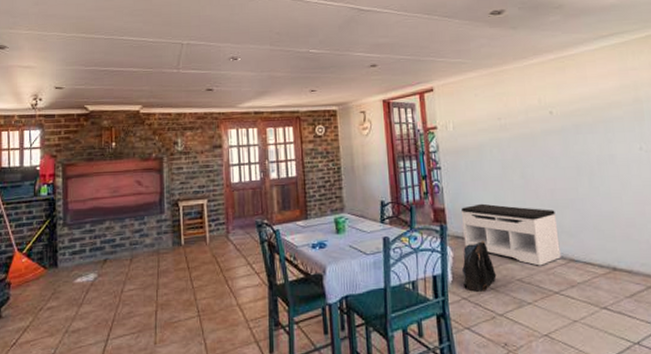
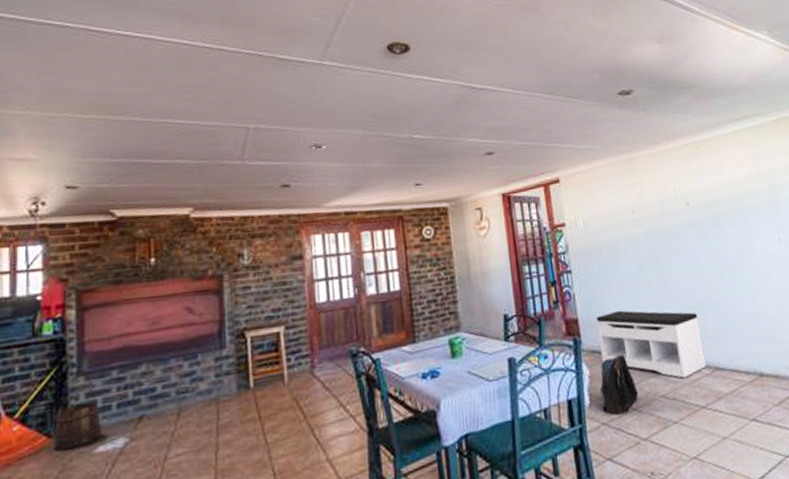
bucket: none [48,244,80,279] -> present [54,399,103,451]

